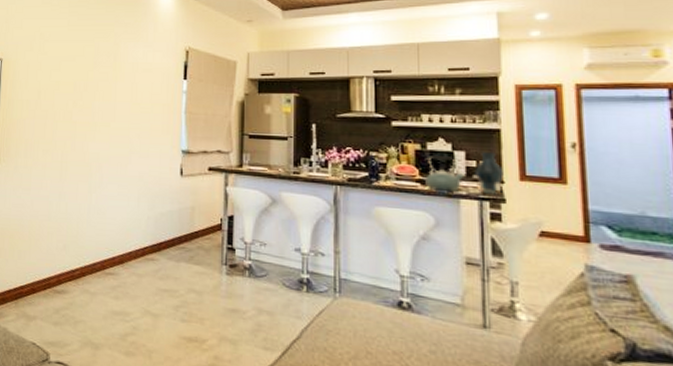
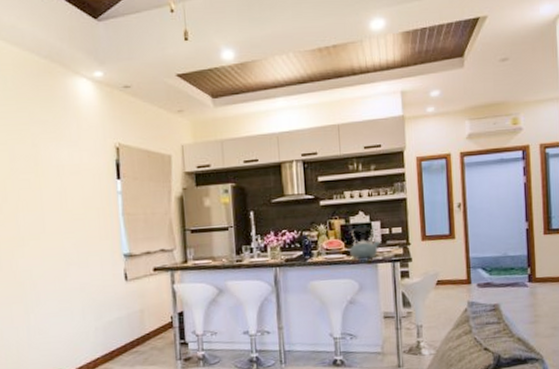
vase: present [474,151,504,195] -> none [388,218,410,257]

